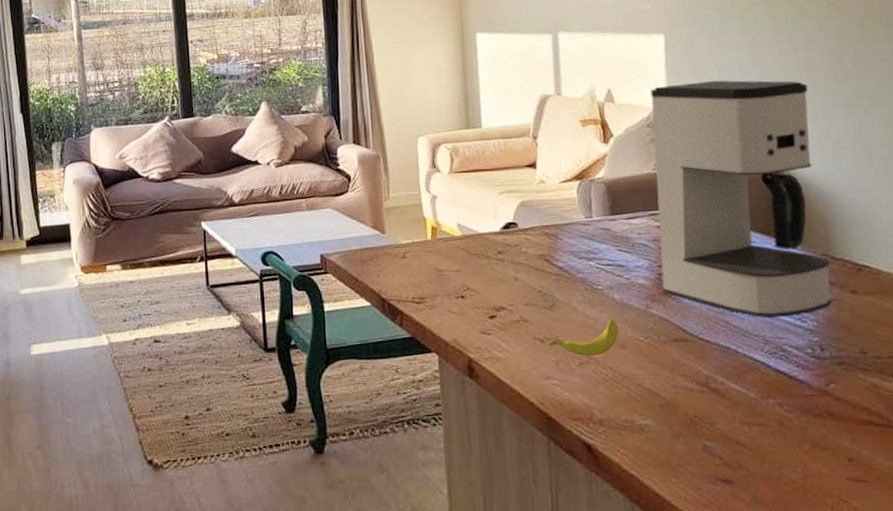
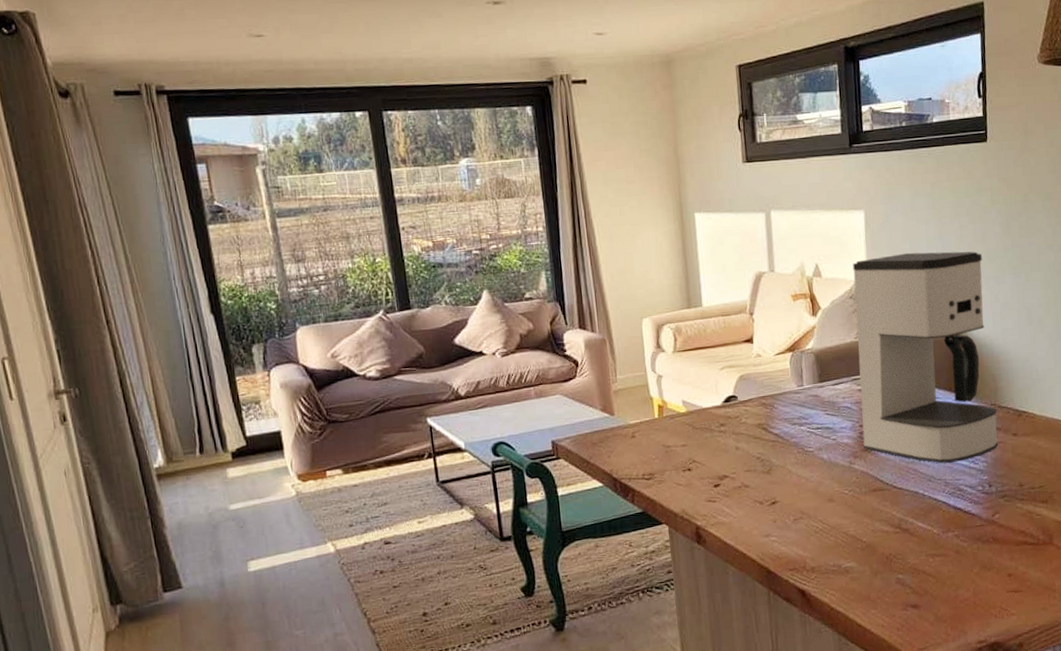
banana: present [551,319,619,356] -> none [769,477,827,513]

